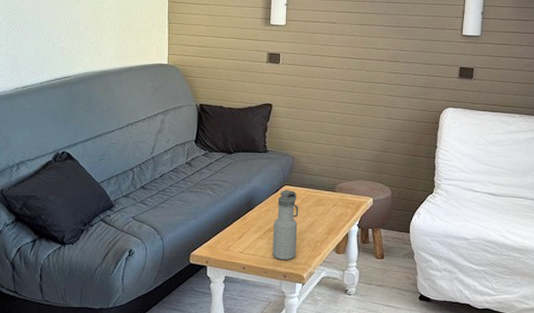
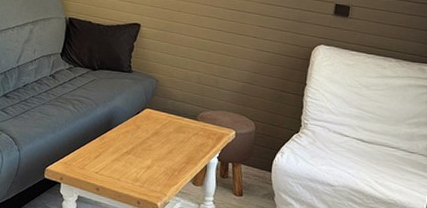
water bottle: present [272,190,299,261] -> none [127,113,159,187]

